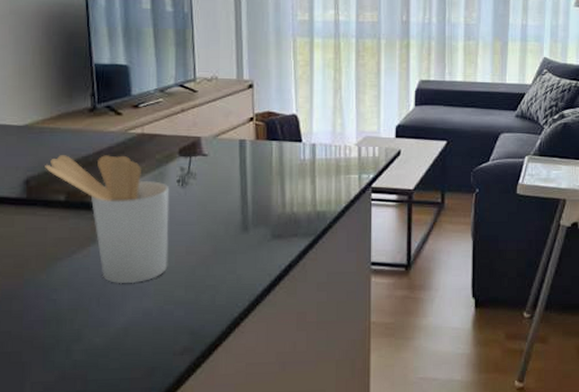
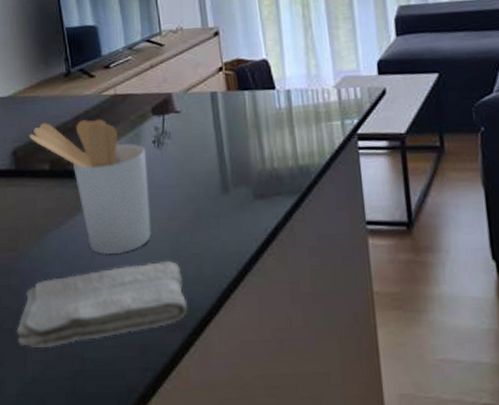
washcloth: none [15,290,198,370] -> present [16,260,188,348]

